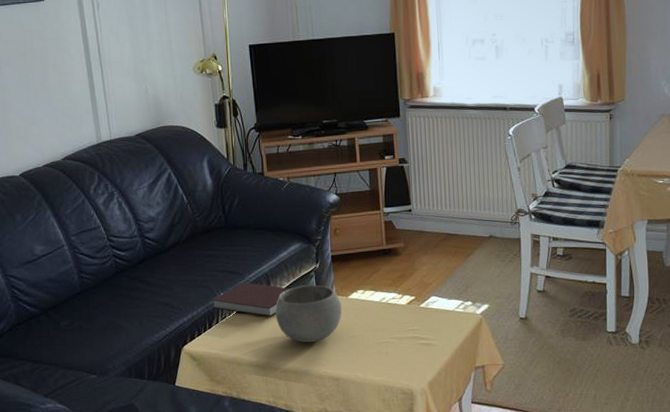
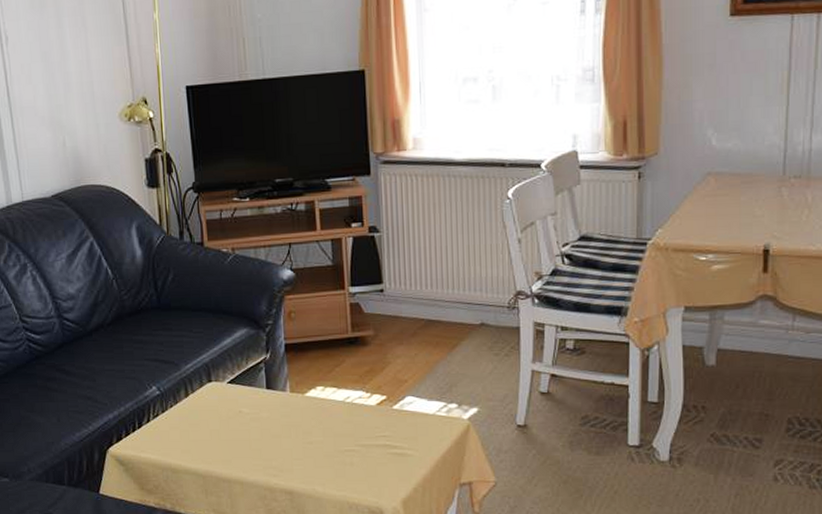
notebook: present [212,282,291,317] -> none [142,374,236,416]
bowl: present [275,284,342,343] -> none [217,378,297,448]

